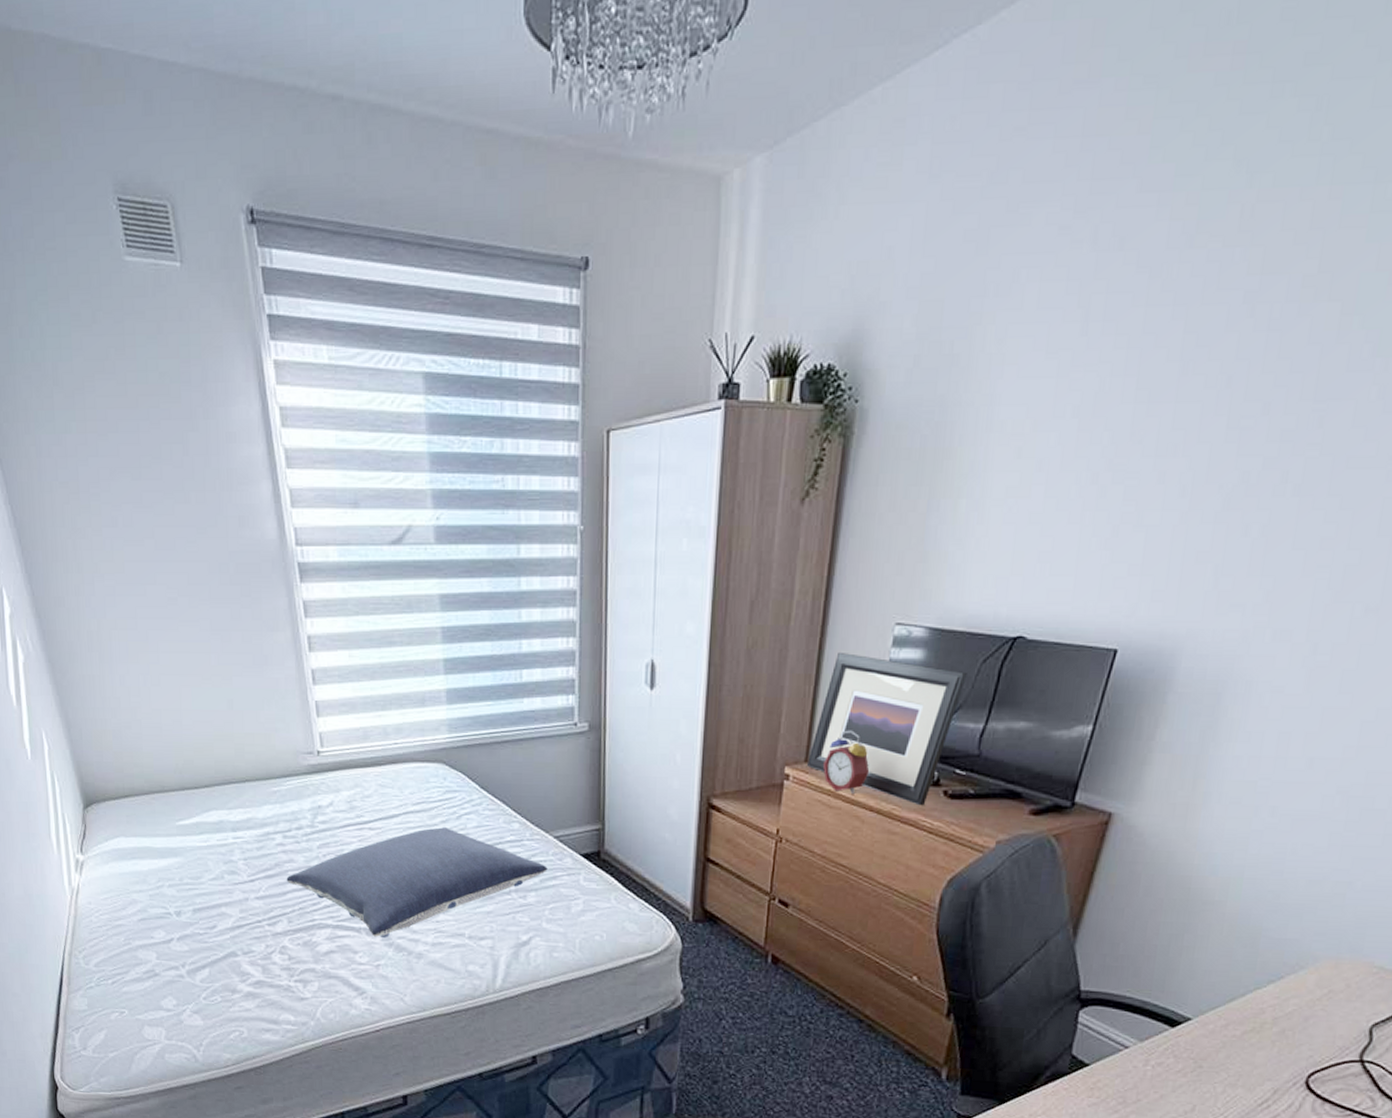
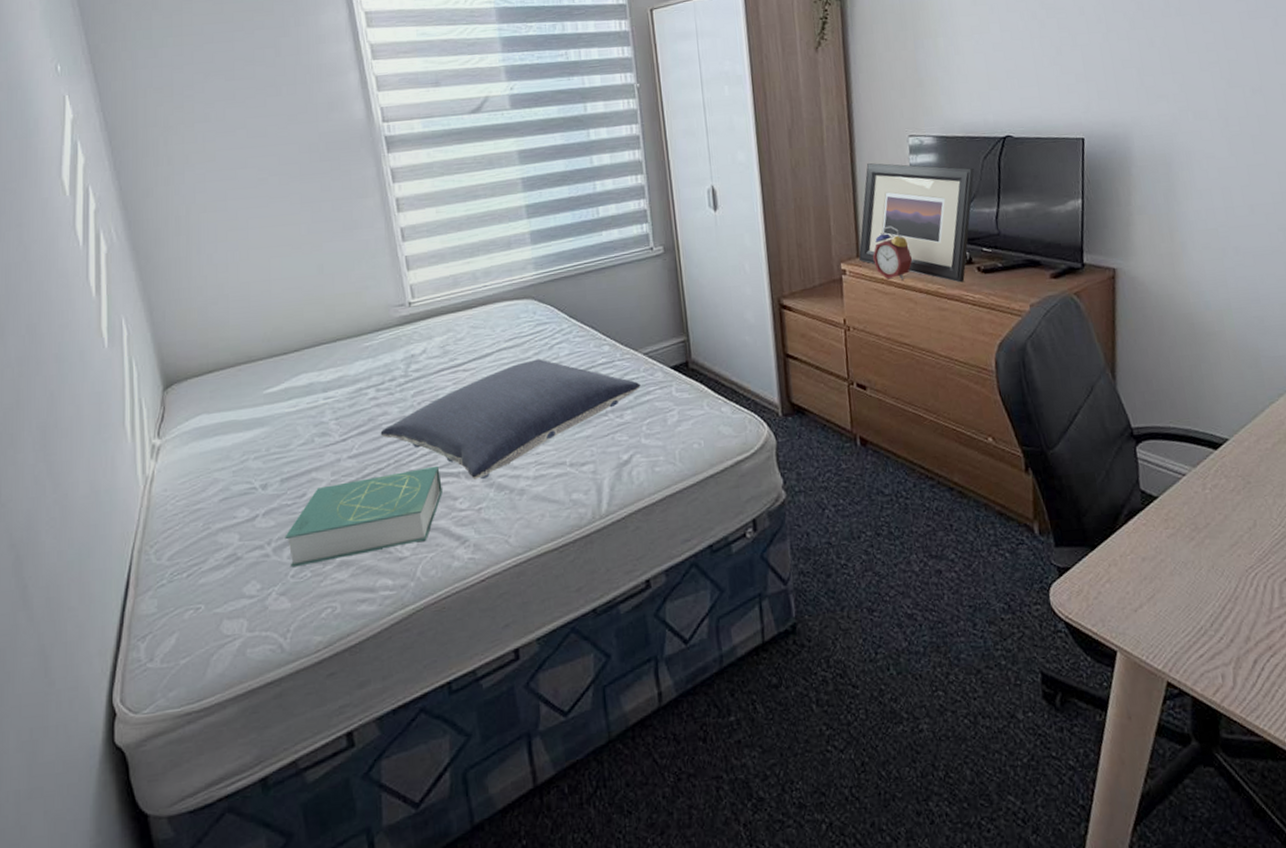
book: none [197,918,343,991] -> present [285,465,442,568]

